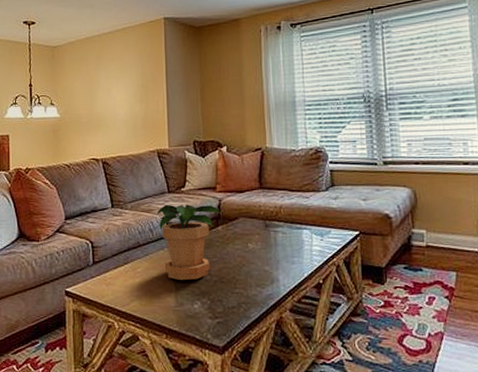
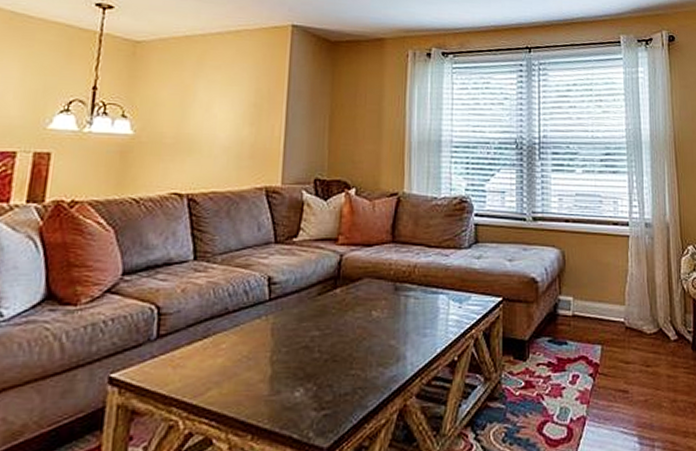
potted plant: present [156,204,222,281] -> none [256,258,342,360]

